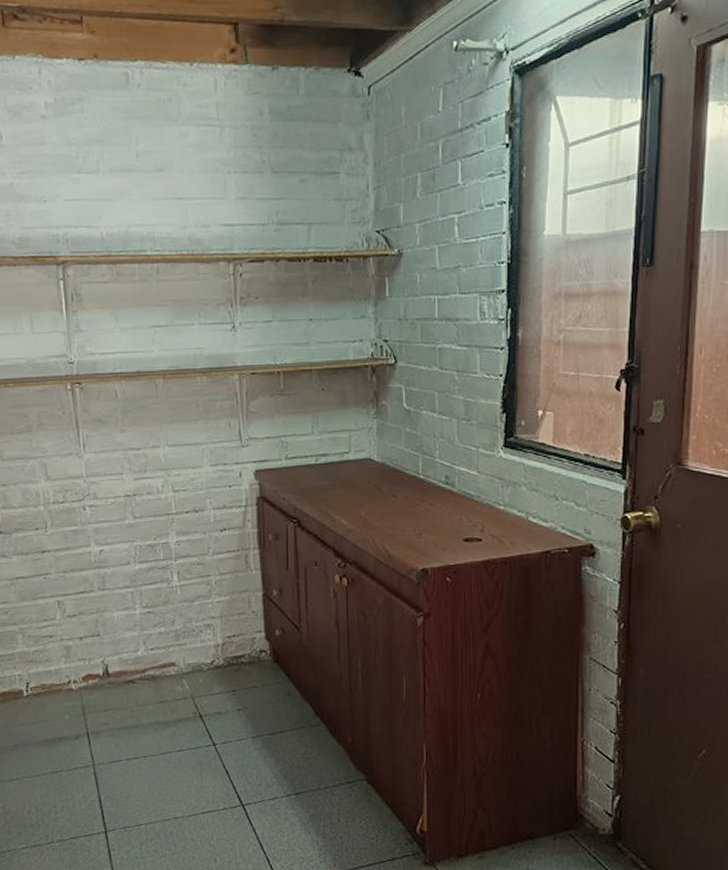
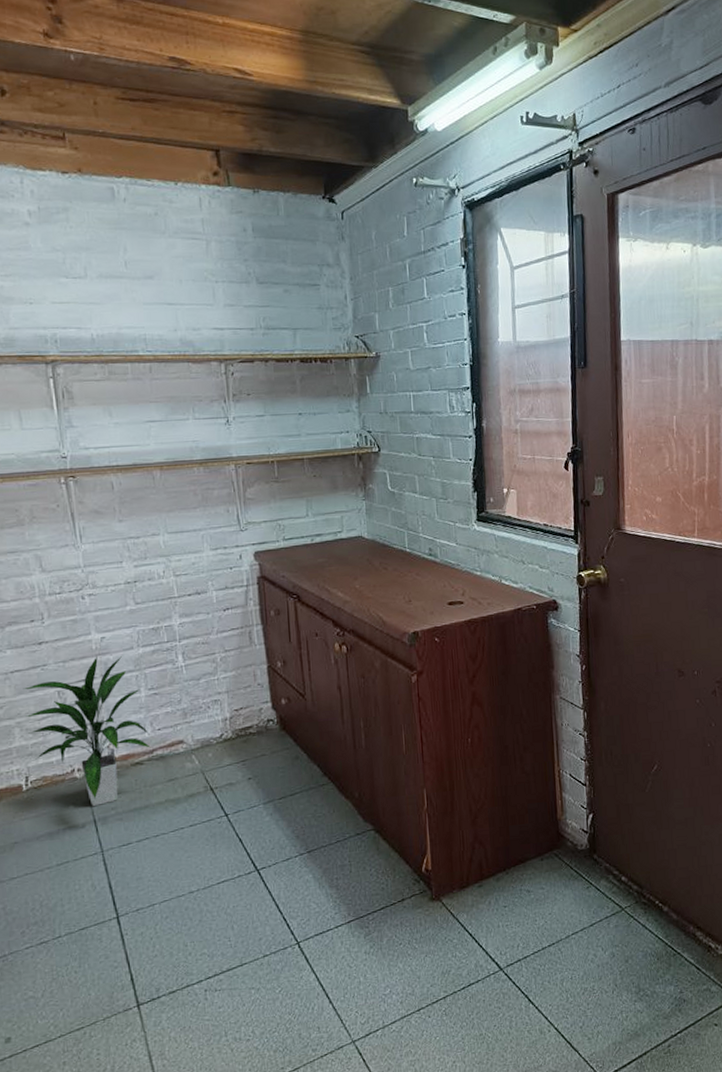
indoor plant: none [26,569,143,719] -> present [23,655,151,806]

